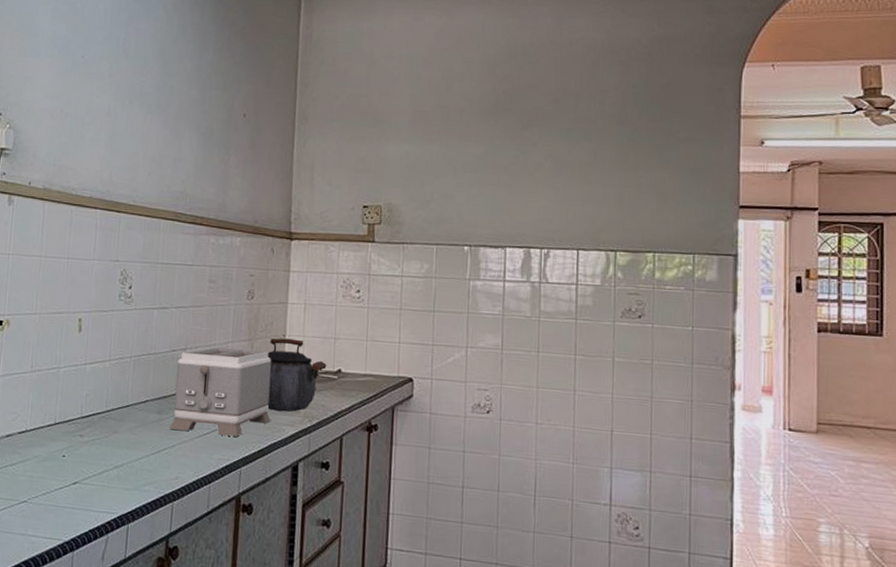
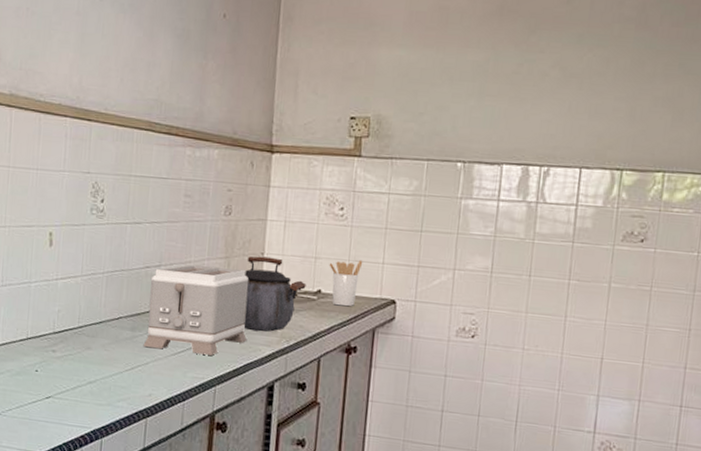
utensil holder: none [348,339,380,386] -> present [329,259,363,307]

